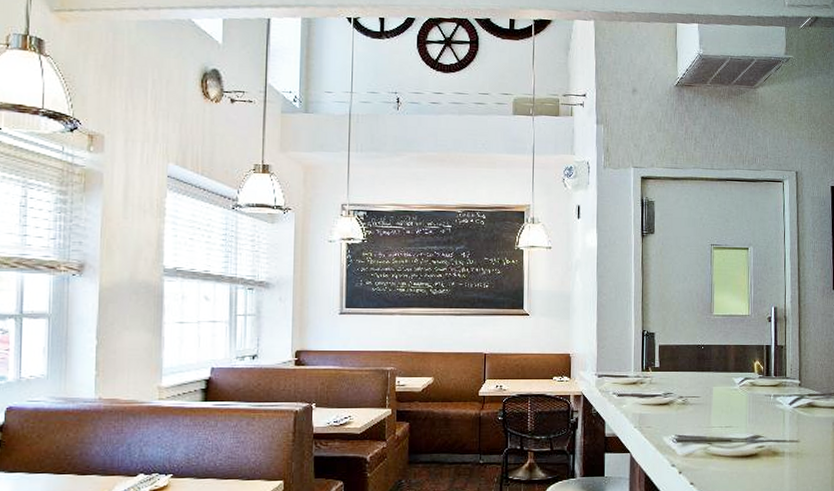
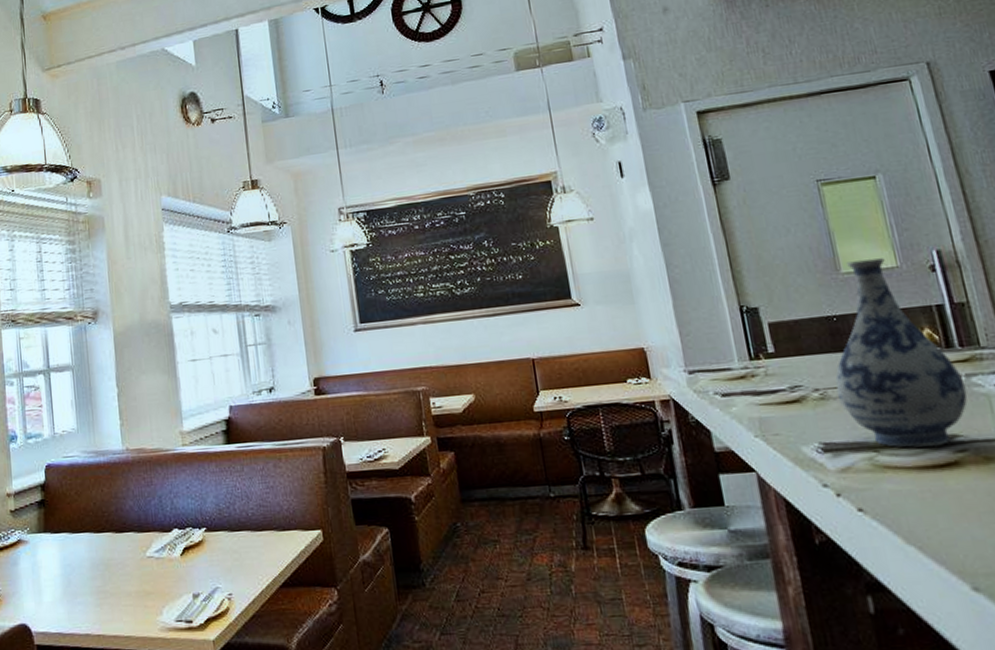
vase: none [693,307,772,443] -> present [835,258,968,448]

